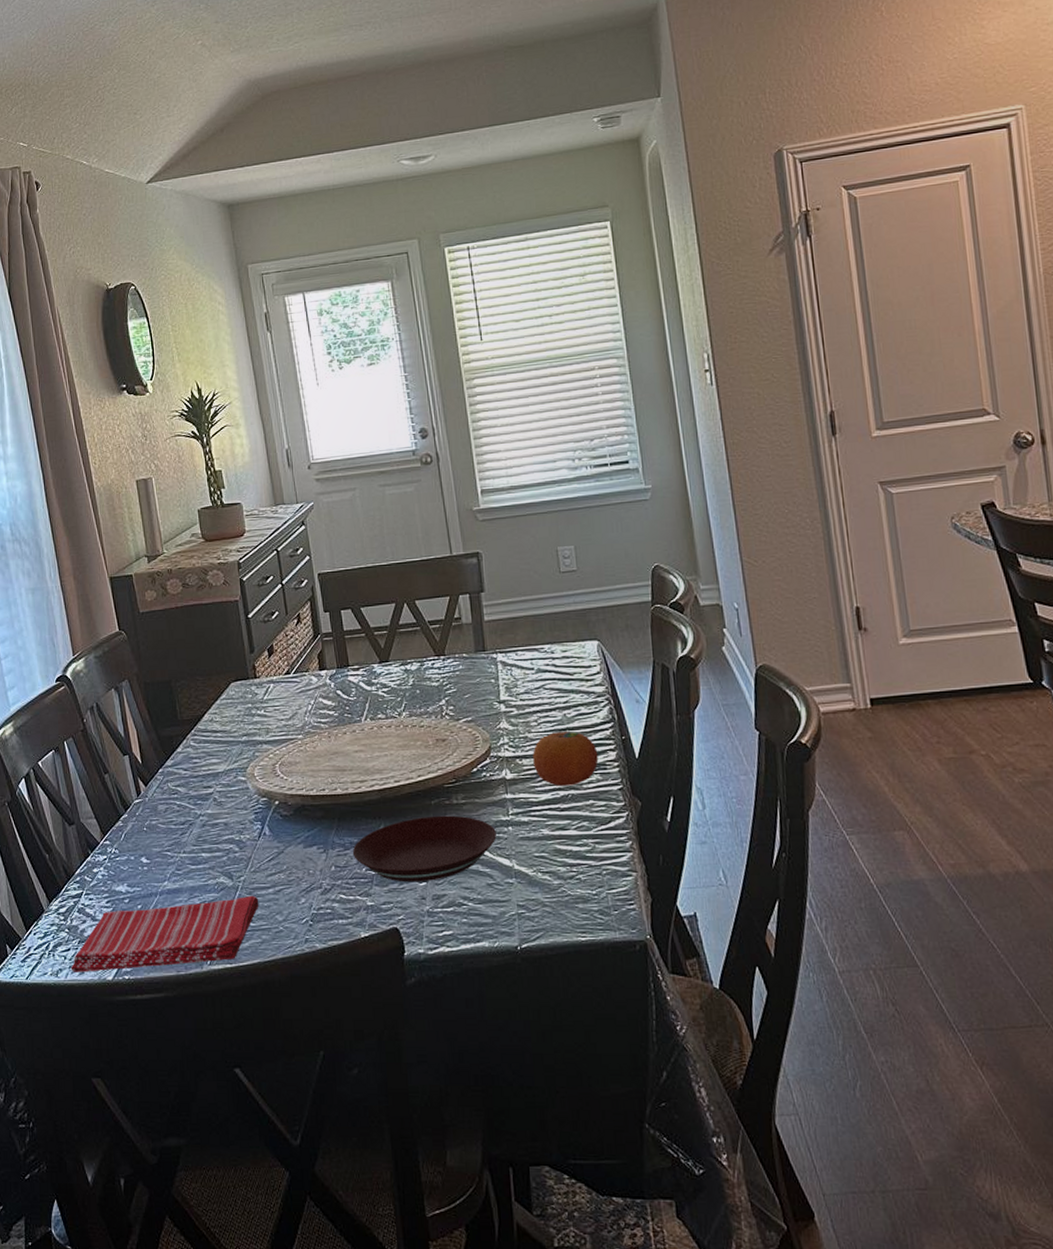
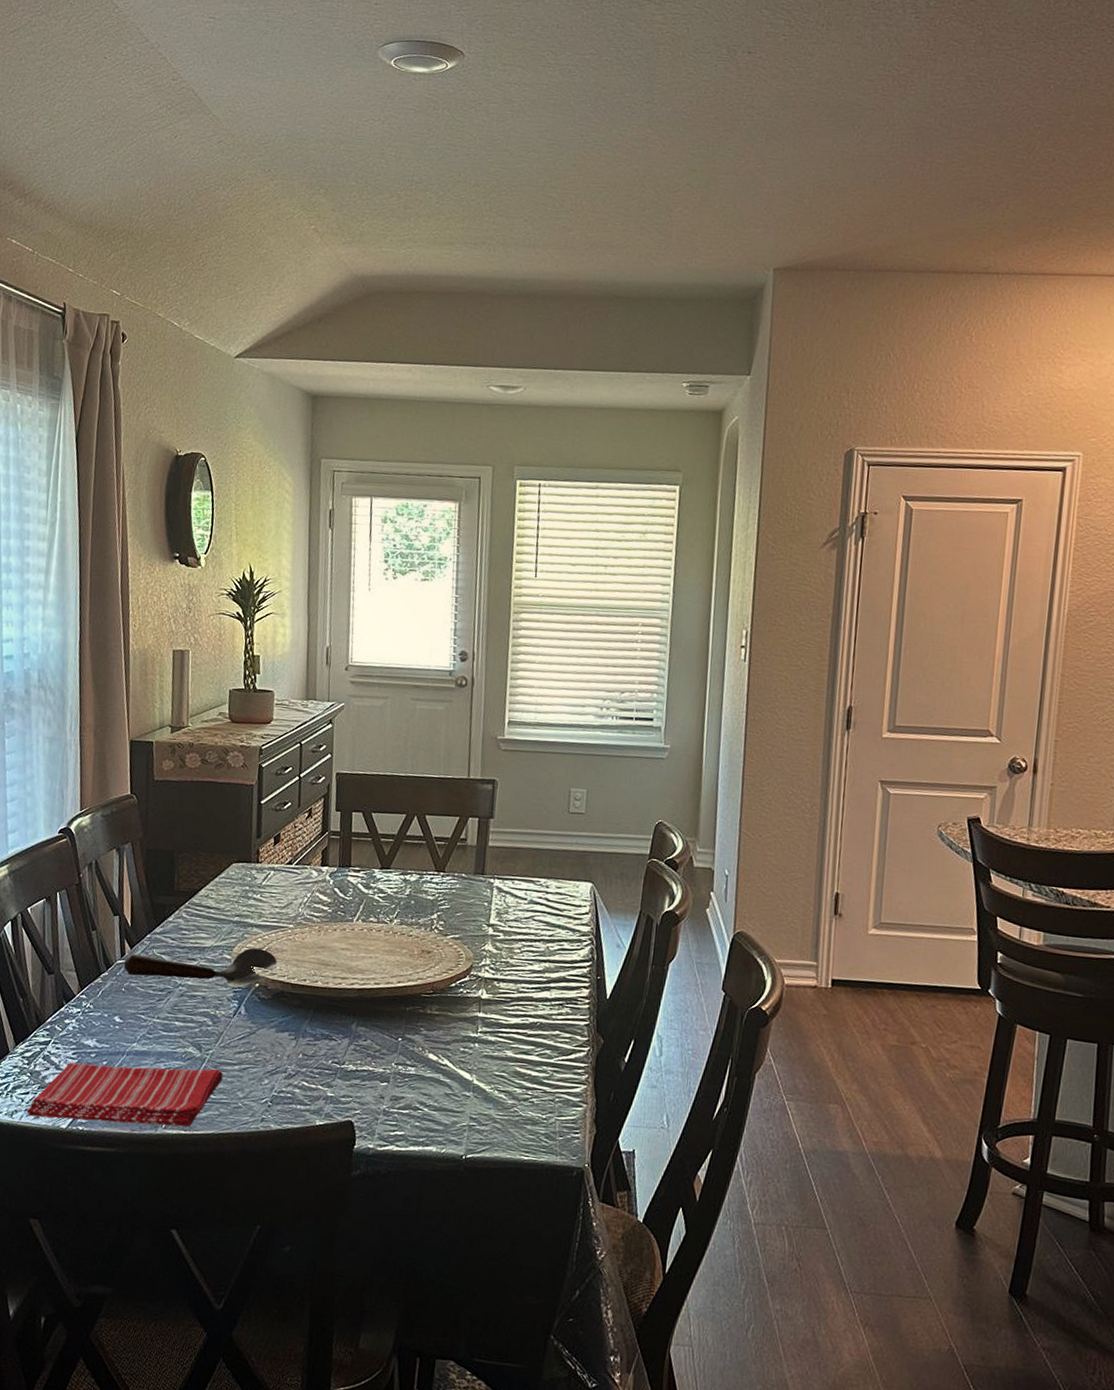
spoon: none [142,765,293,813] -> present [124,948,278,988]
plate: present [352,815,497,883] -> none [321,1021,463,1083]
fruit: present [533,731,599,786] -> none [509,962,572,1015]

